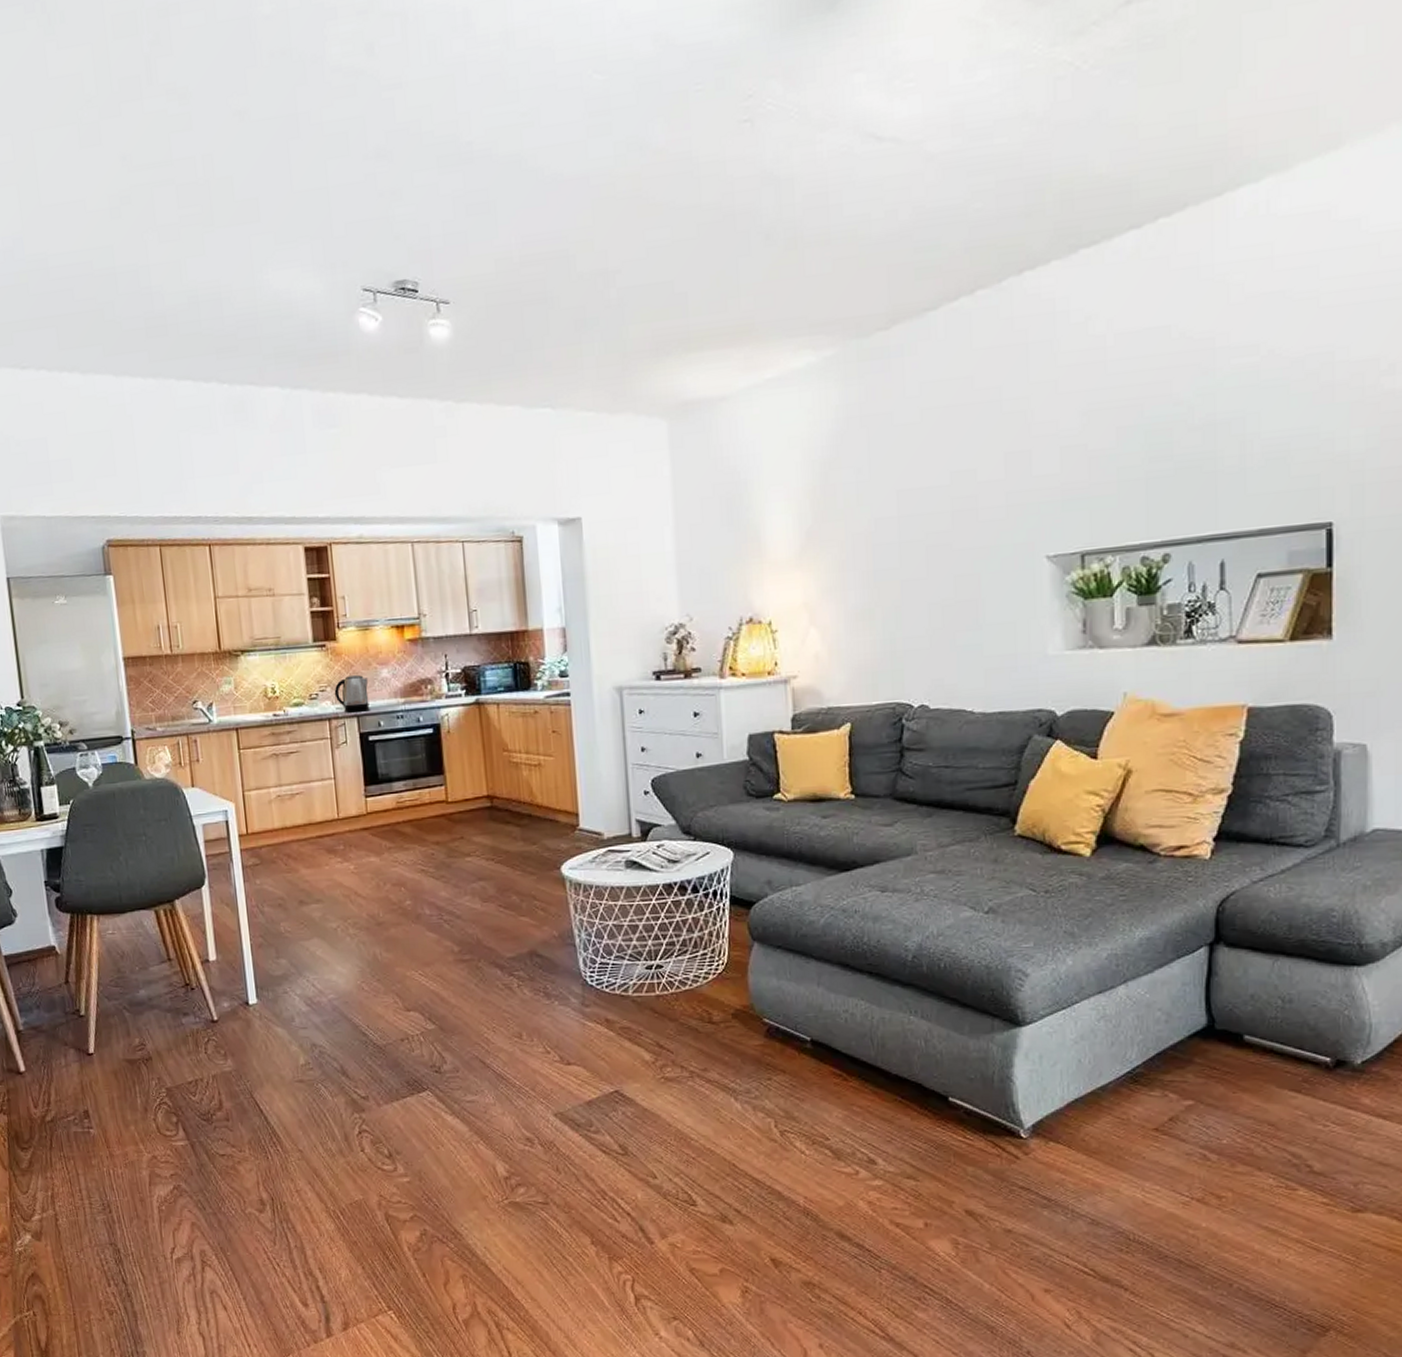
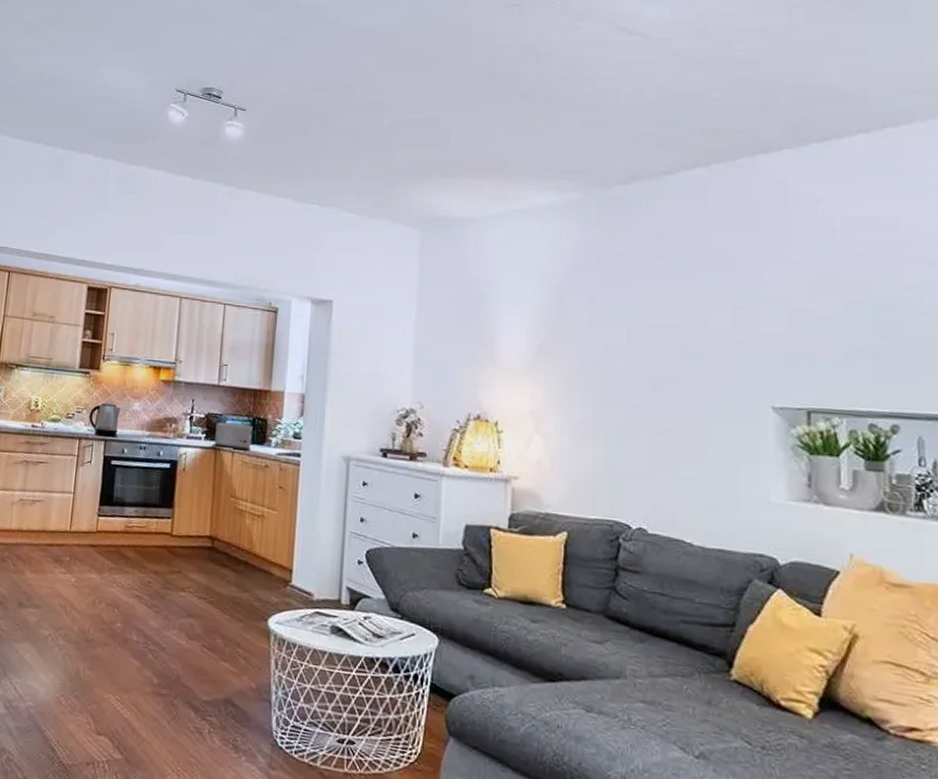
toaster: none [475,671,518,702] -> present [214,422,255,451]

